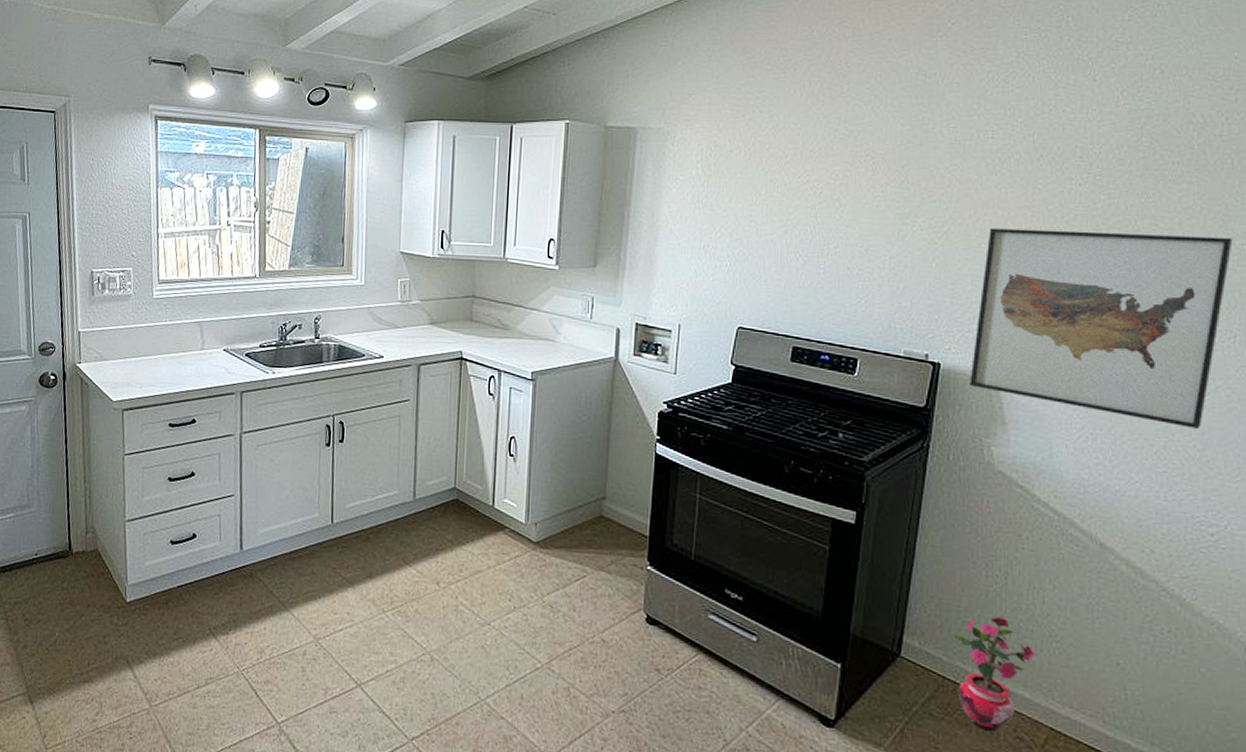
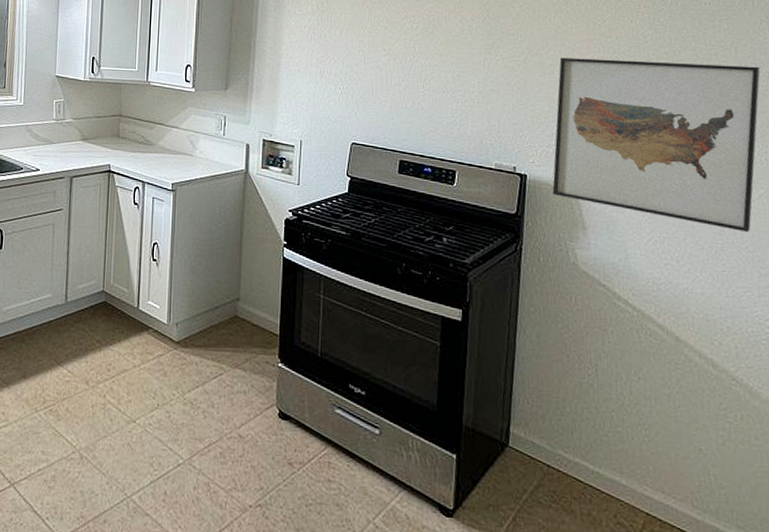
potted plant: present [953,616,1036,732] -> none [554,406,628,518]

